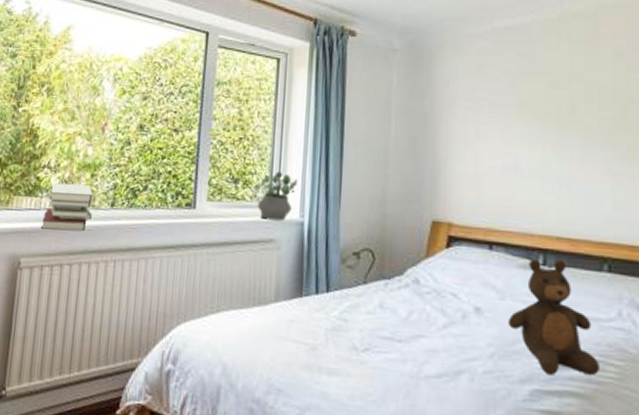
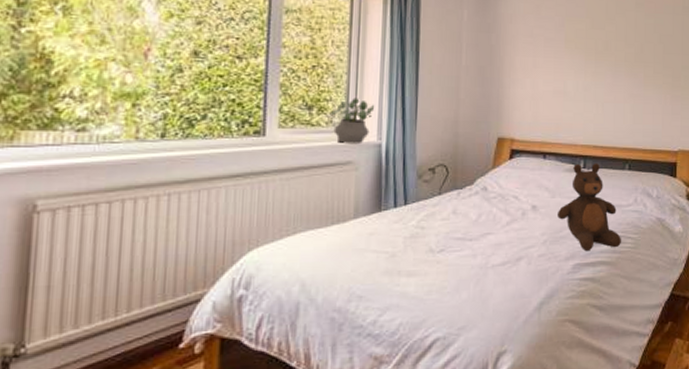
books: present [41,182,93,232] -> none [65,113,136,168]

